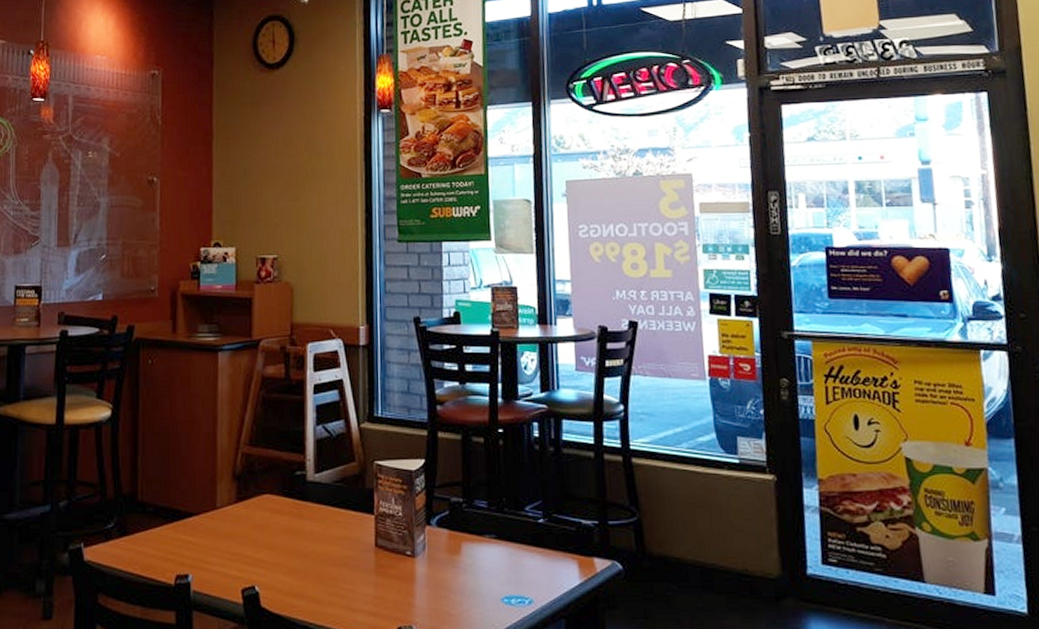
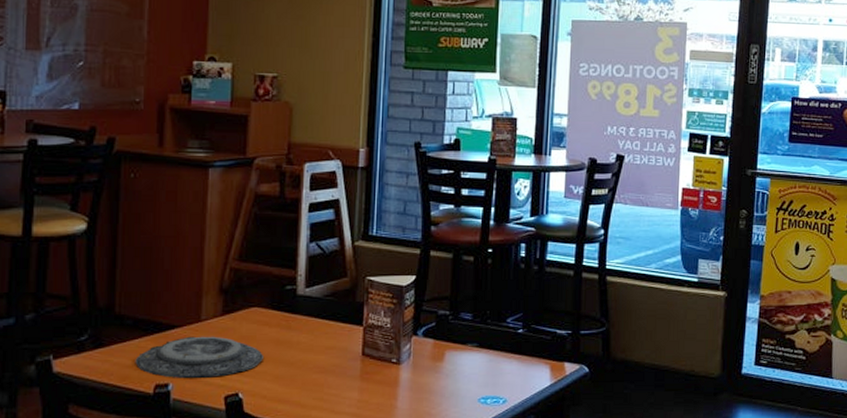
plate: none [157,524,277,569] -> present [135,336,263,378]

